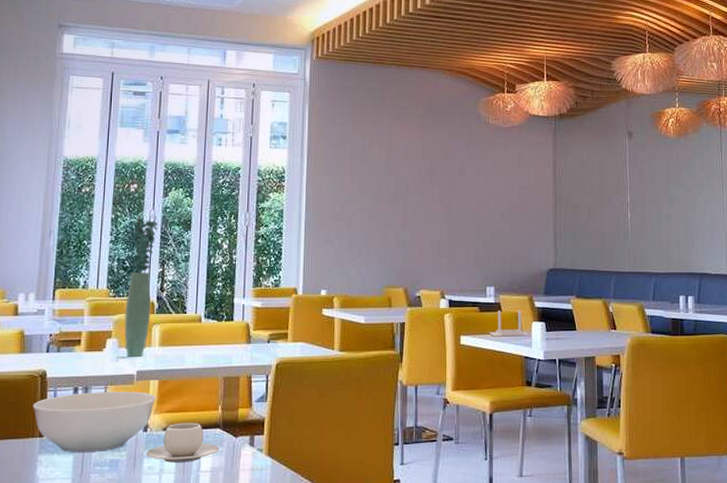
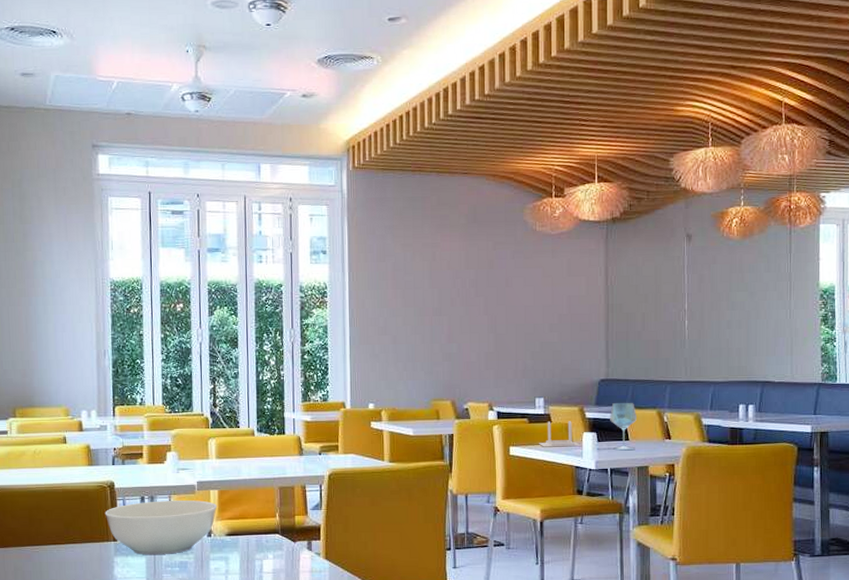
vase: present [124,213,158,357] -> none [181,332,206,469]
teacup: present [146,422,220,463] -> none [212,528,280,565]
wine glass: none [558,292,583,341] -> present [610,402,637,451]

